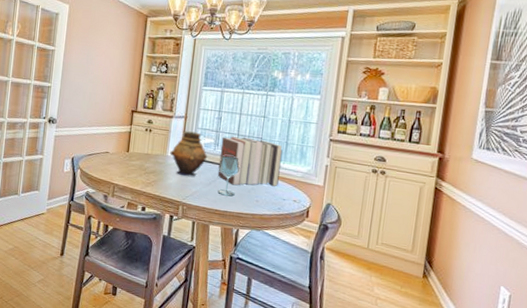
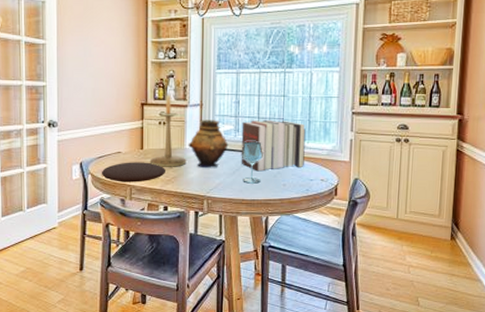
placemat: none [89,162,147,182] -> present [101,162,165,183]
candlestick: none [133,96,167,172] -> present [149,85,187,167]

